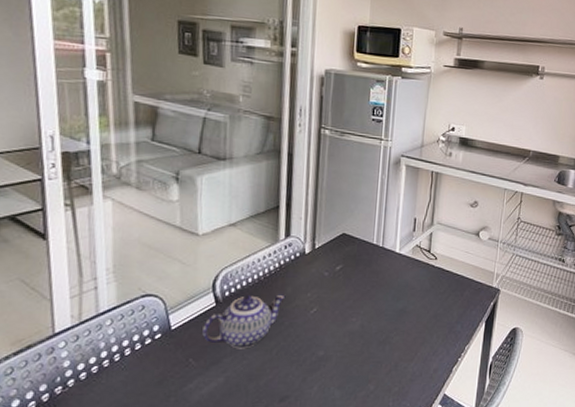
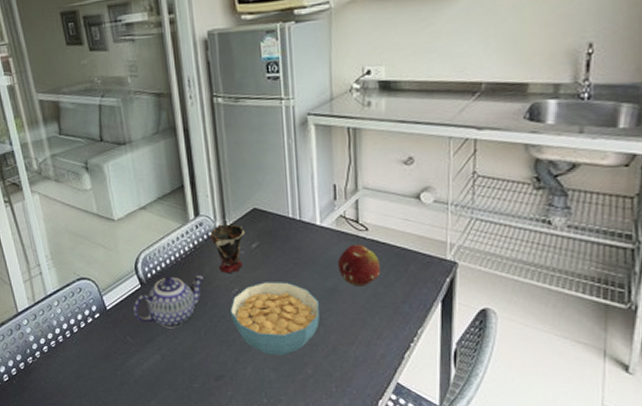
cup: none [297,246,331,293] -> present [210,224,245,273]
cereal bowl: none [305,303,388,373] -> present [229,282,320,355]
fruit: none [409,271,443,308] -> present [338,245,381,287]

